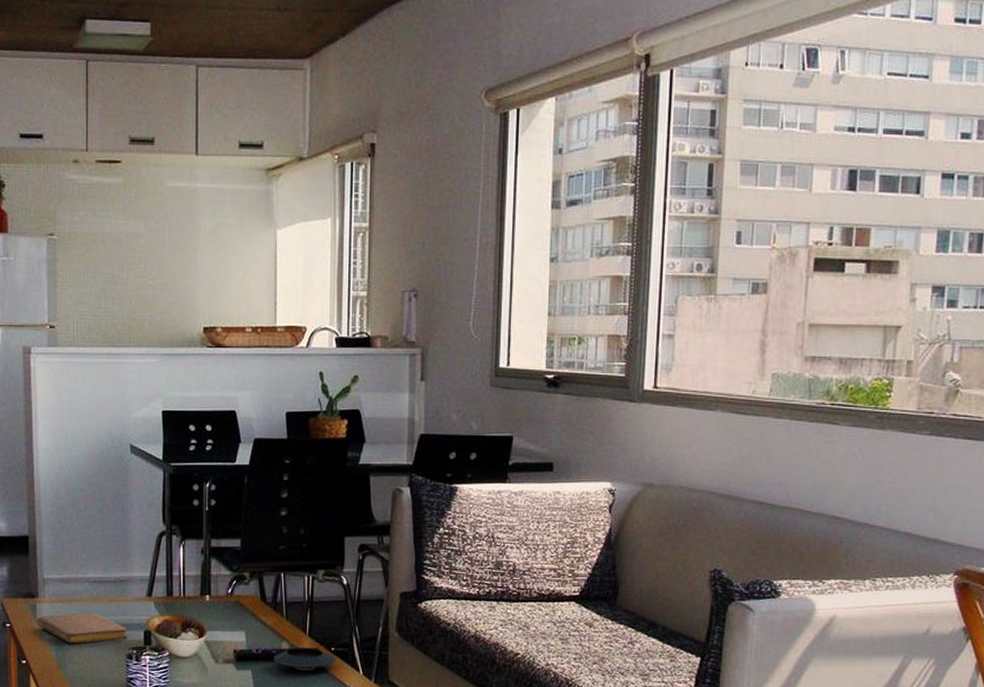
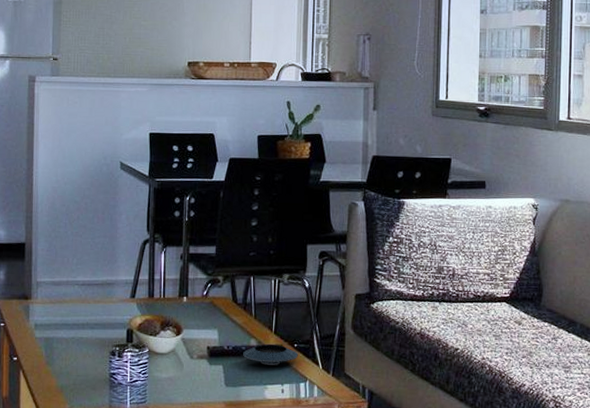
notebook: present [37,613,128,644] -> none [29,313,112,342]

